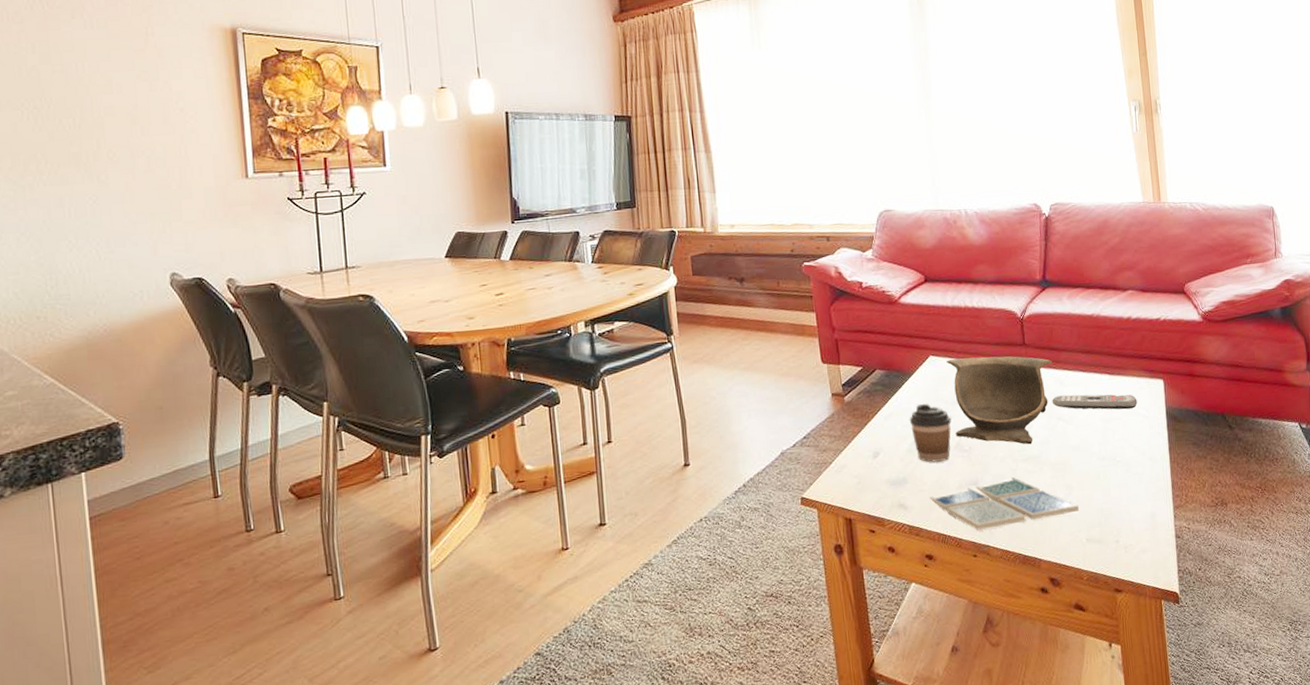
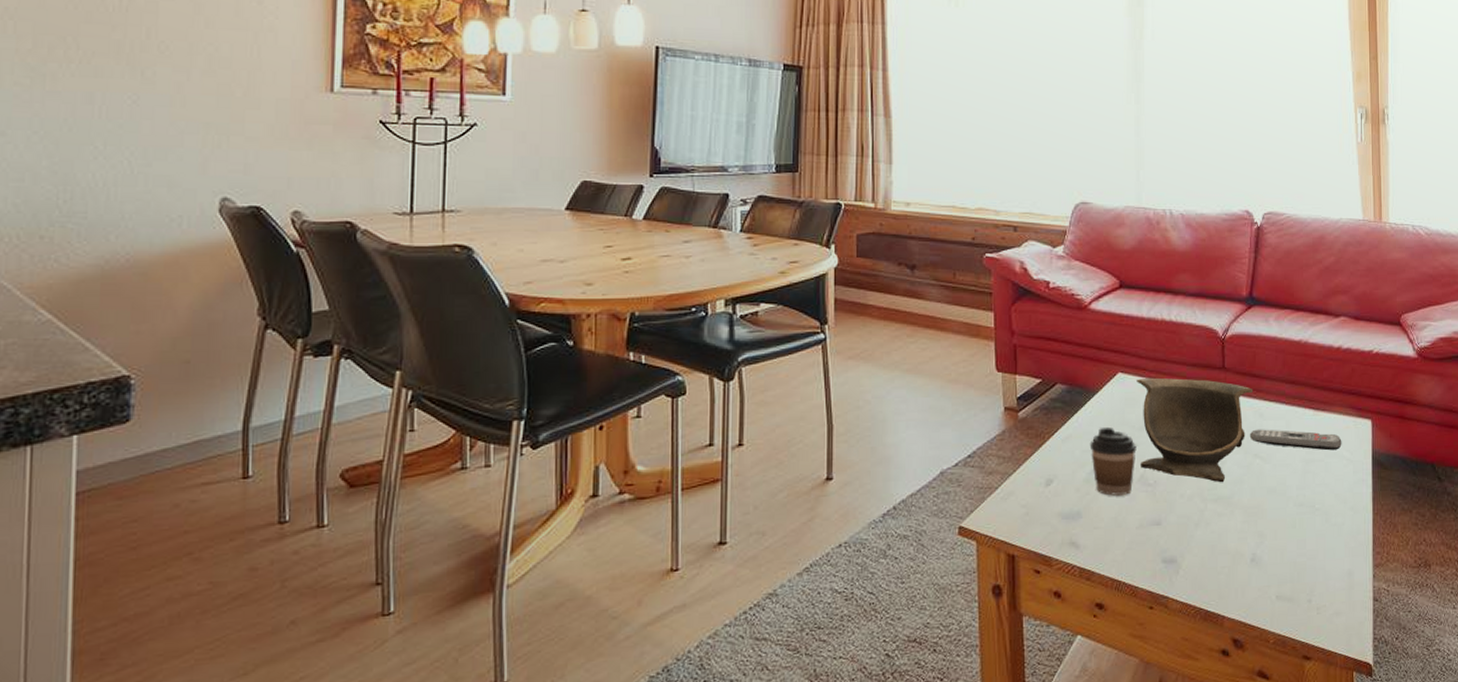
drink coaster: present [930,477,1080,531] -> none [1105,519,1271,579]

